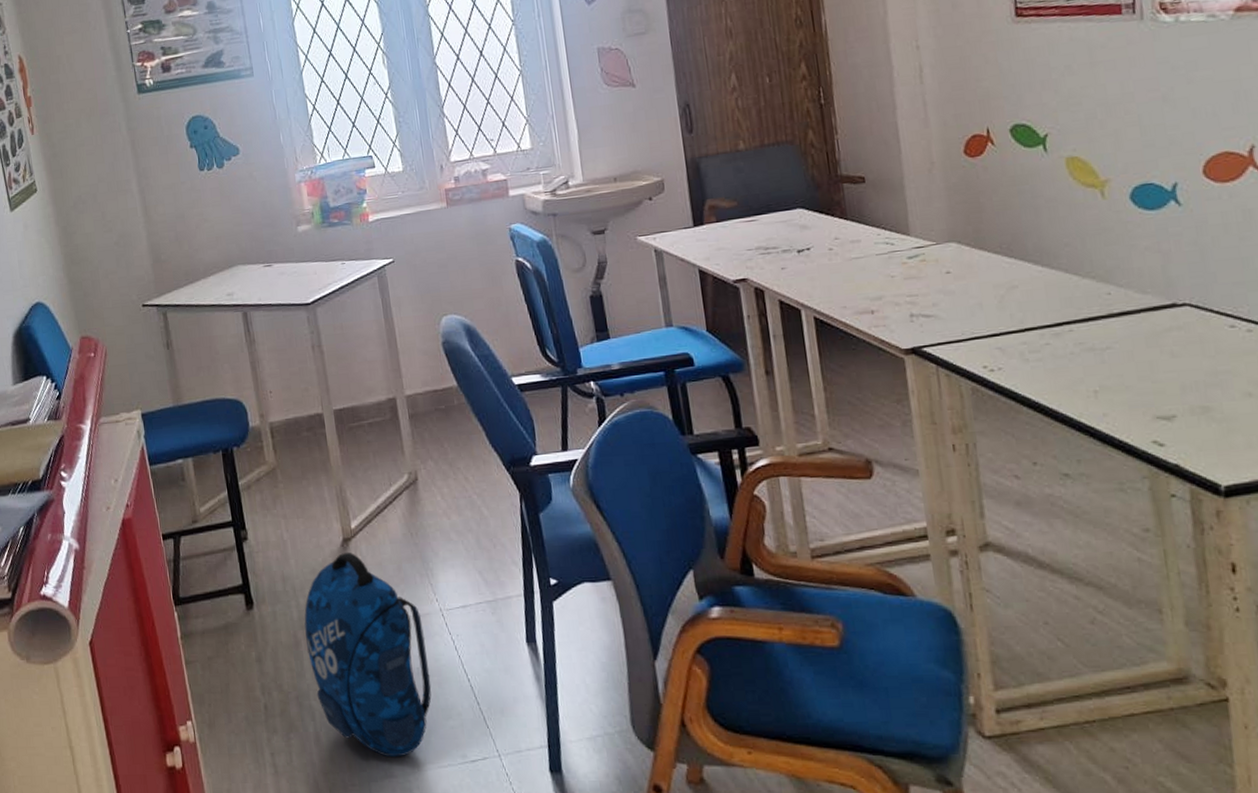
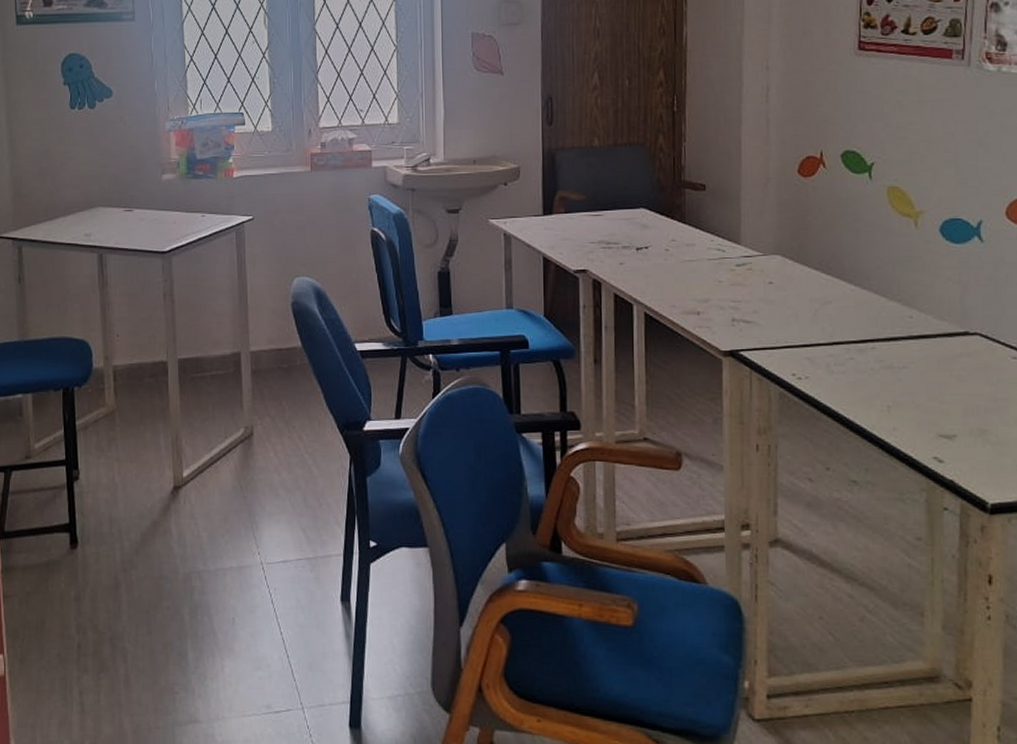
backpack: present [304,552,432,758] -> none [127,499,244,704]

